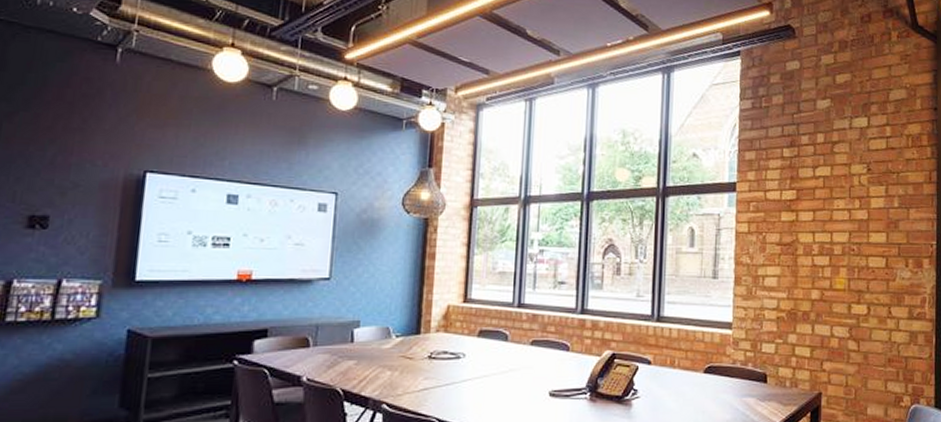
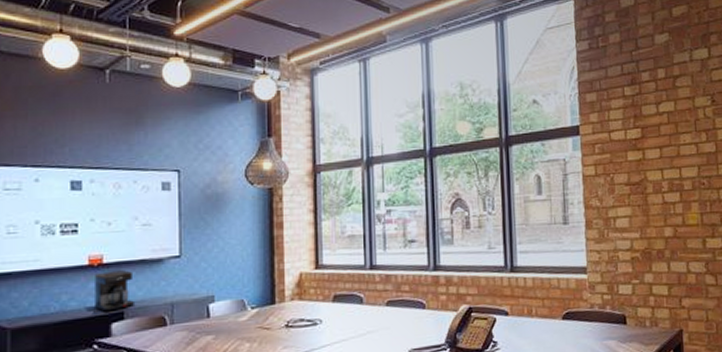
coffee maker: none [238,286,280,328] -> present [93,269,134,312]

